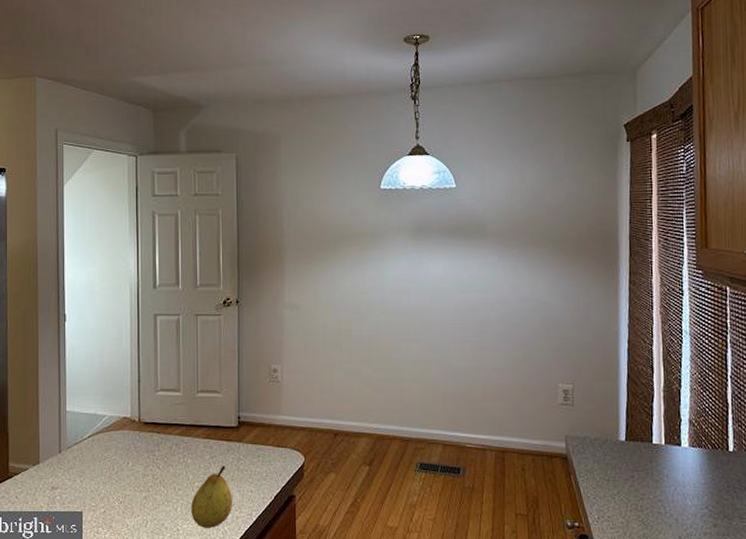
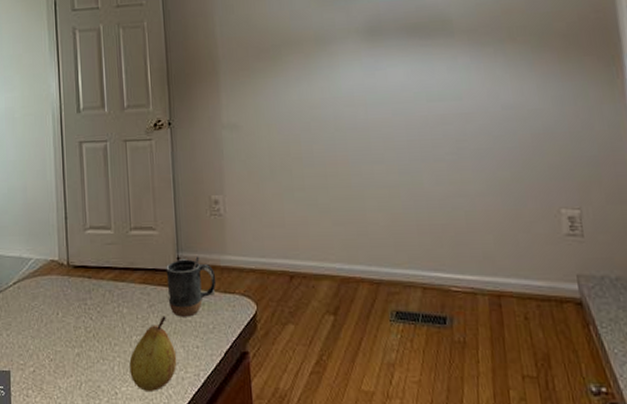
mug: none [227,416,271,467] -> present [166,256,217,317]

